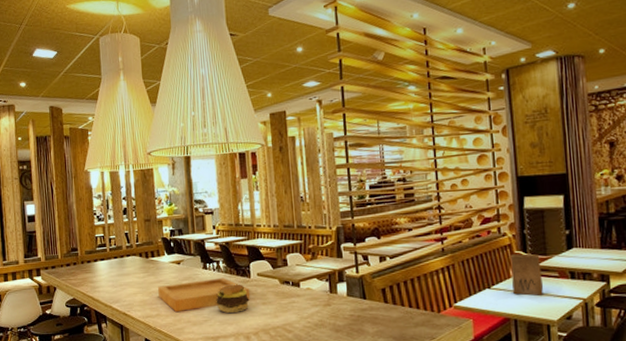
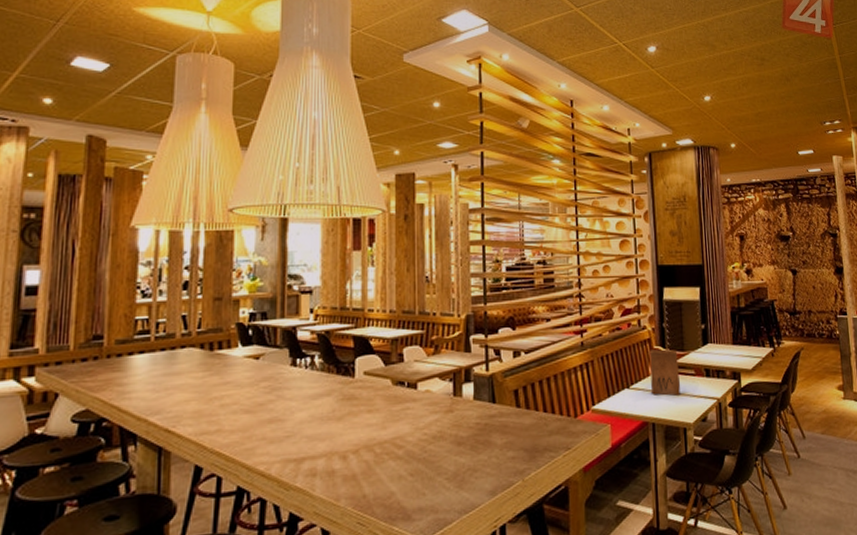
tray: present [158,277,251,313] -> none [223,377,353,427]
burger: present [216,284,250,313] -> none [305,385,351,425]

